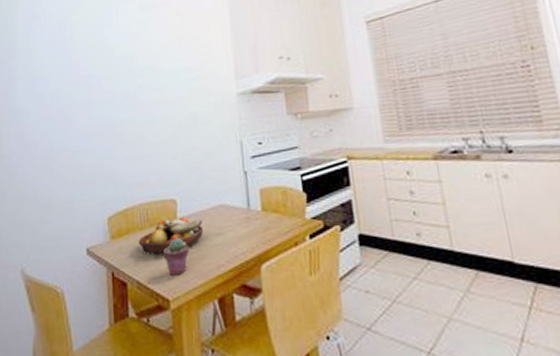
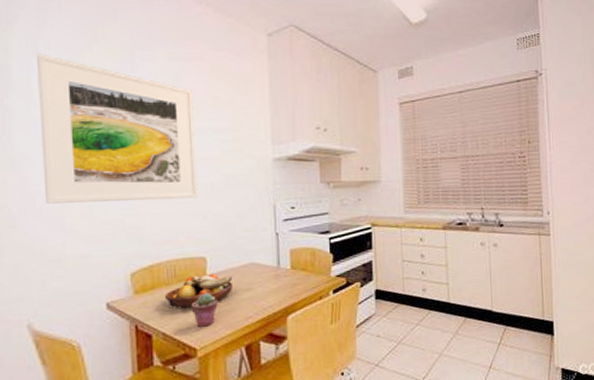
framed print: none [36,18,168,152] -> present [37,53,198,204]

